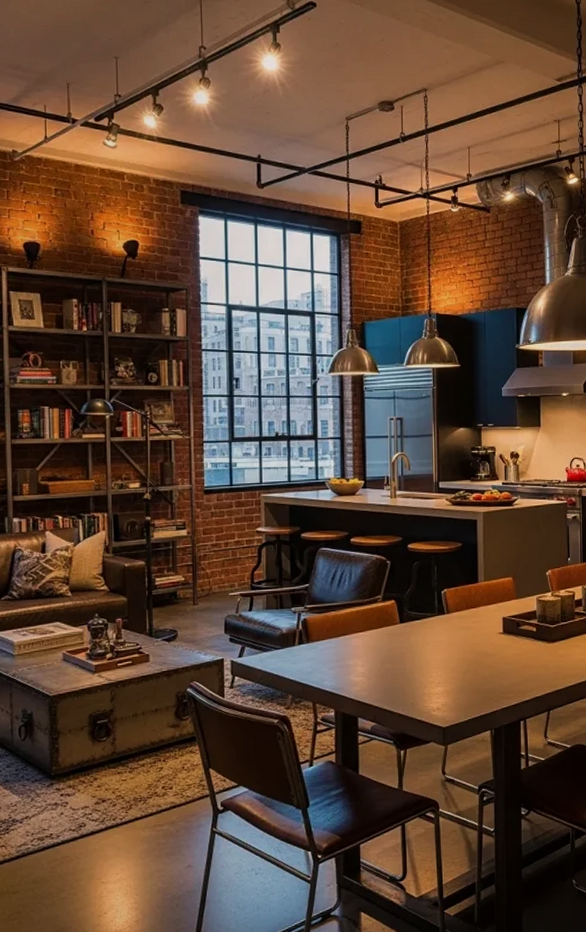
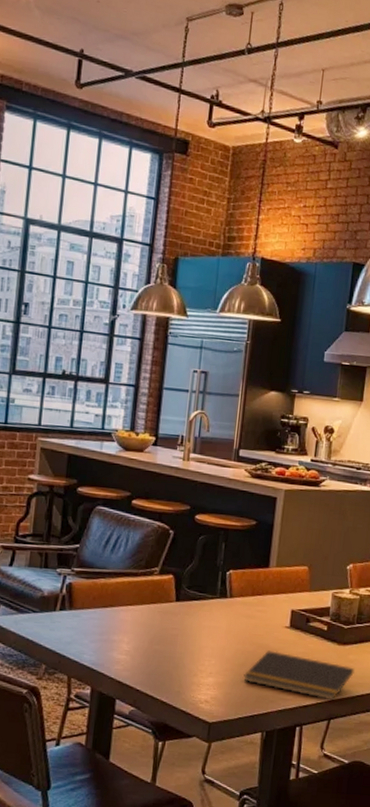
notepad: none [468,656,565,694] -> present [243,650,355,701]

